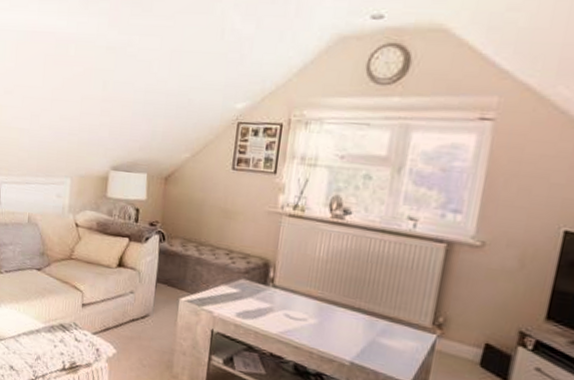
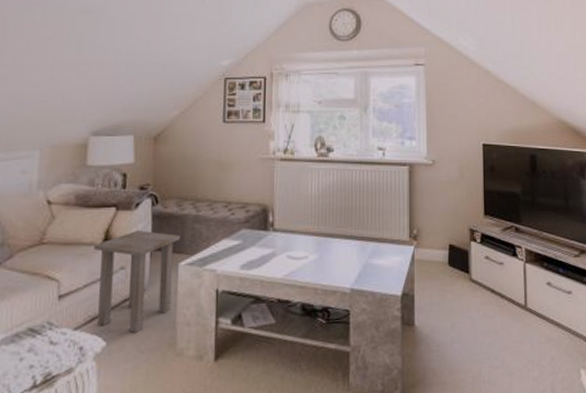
side table: none [110,261,182,349] -> present [94,229,180,332]

